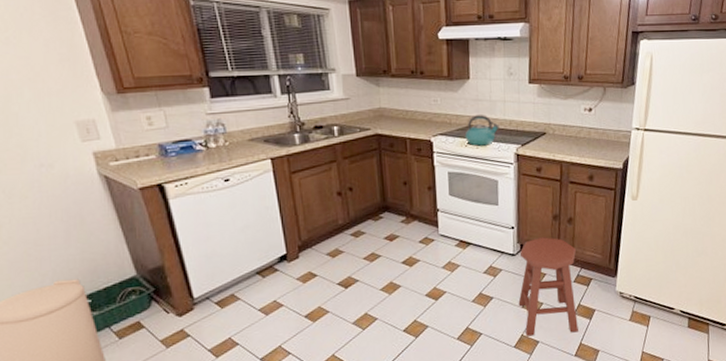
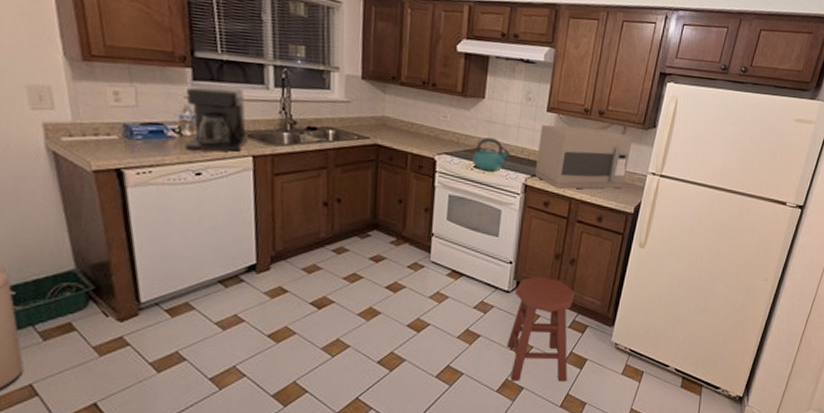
coffee maker: none [207,99,266,162] -> present [185,84,249,153]
microwave: none [524,92,614,155] -> present [534,124,633,190]

